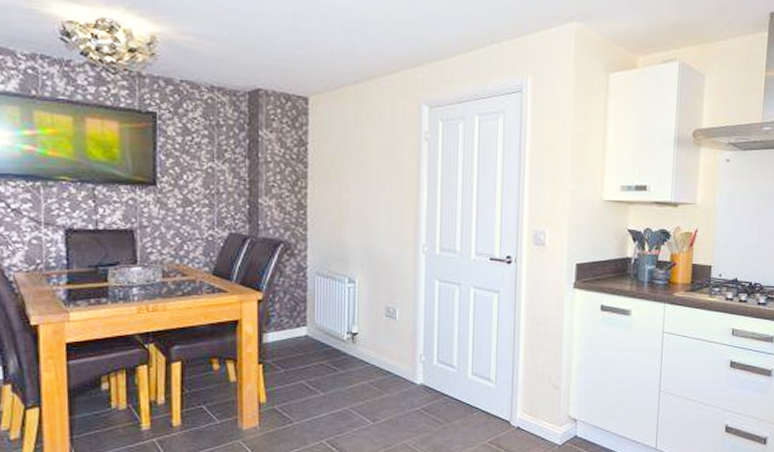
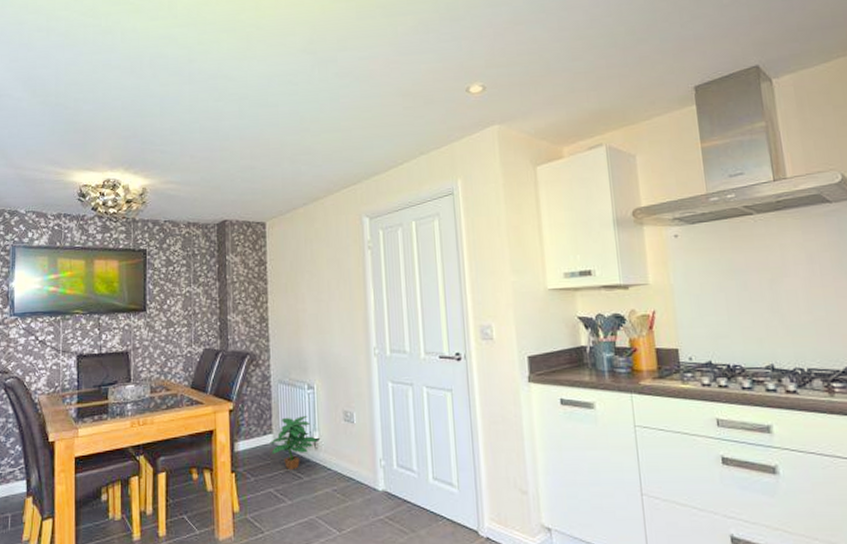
potted plant: none [303,310,355,363] -> present [270,416,317,471]

